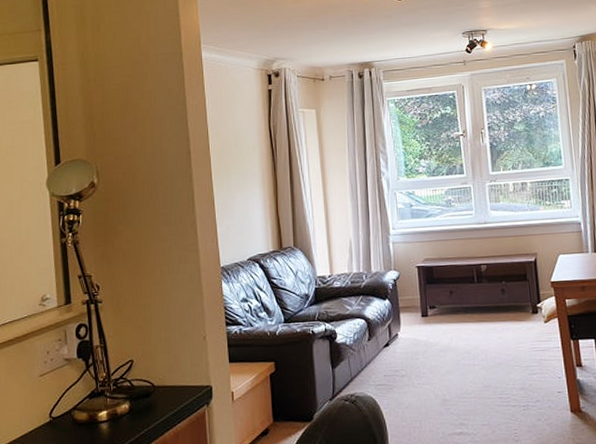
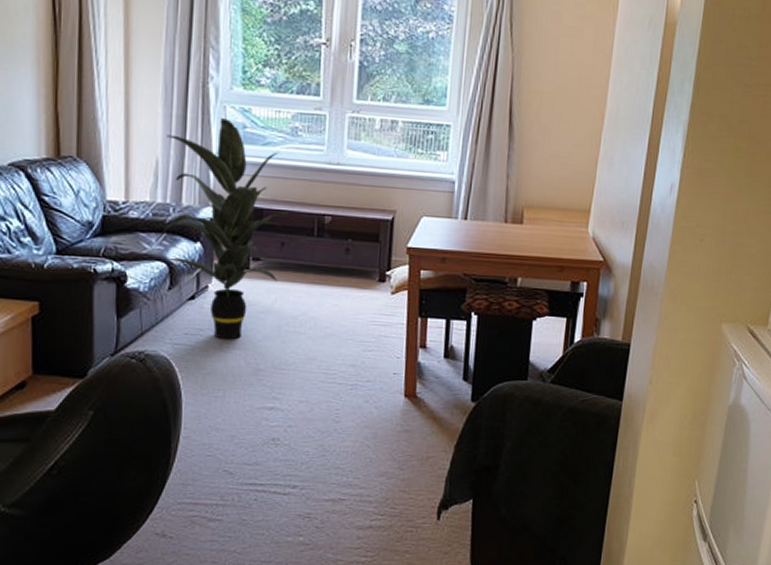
indoor plant: none [355,202,452,377] -> present [161,118,289,340]

